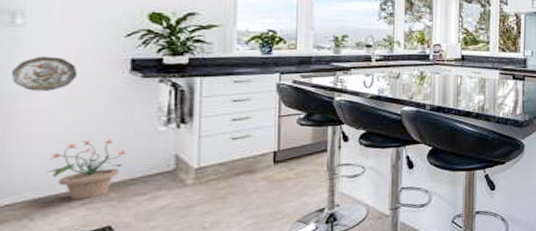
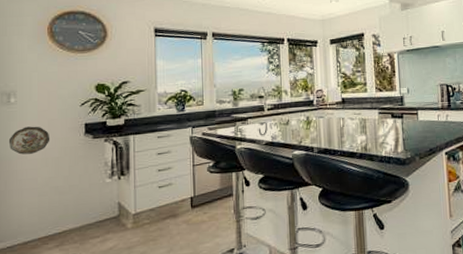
potted plant: present [45,139,128,199] -> none [32,191,85,242]

